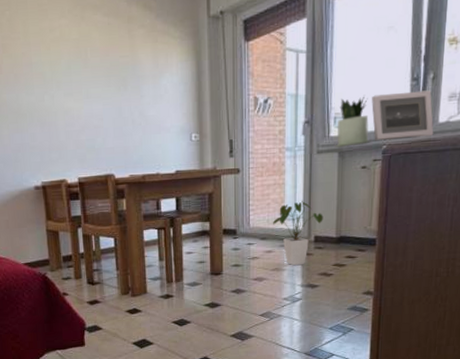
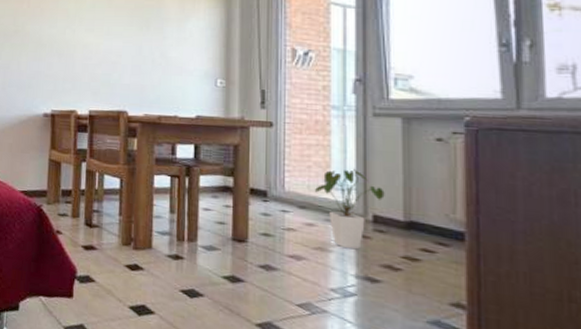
planter: present [335,96,371,148] -> none [397,58,448,113]
picture frame: present [372,90,434,141] -> none [445,58,540,113]

